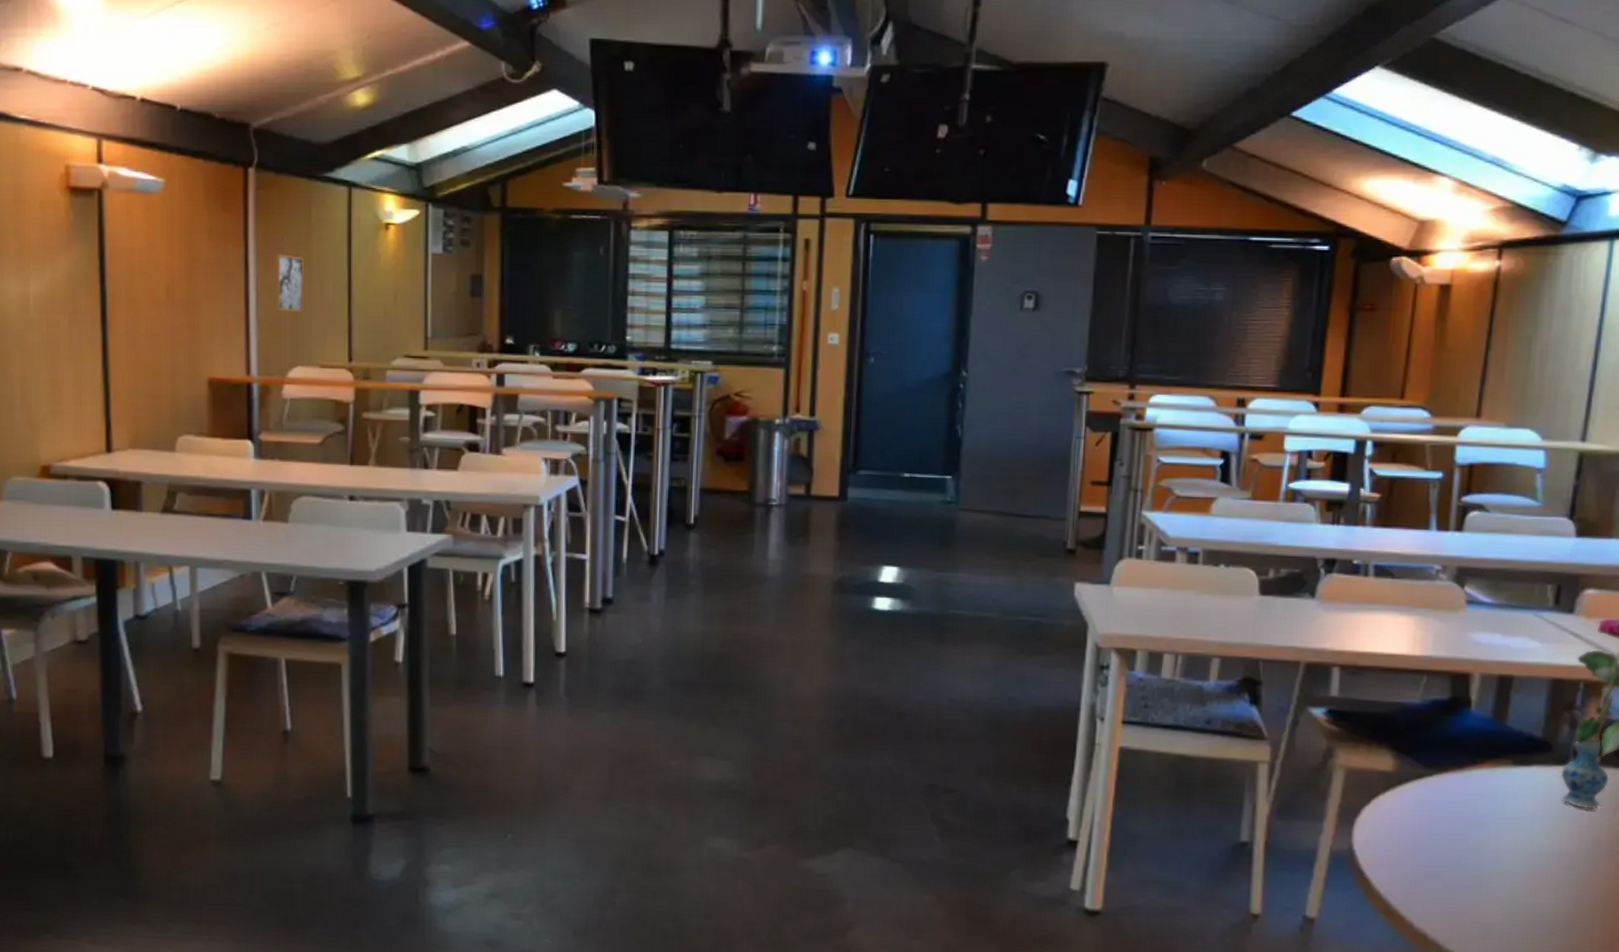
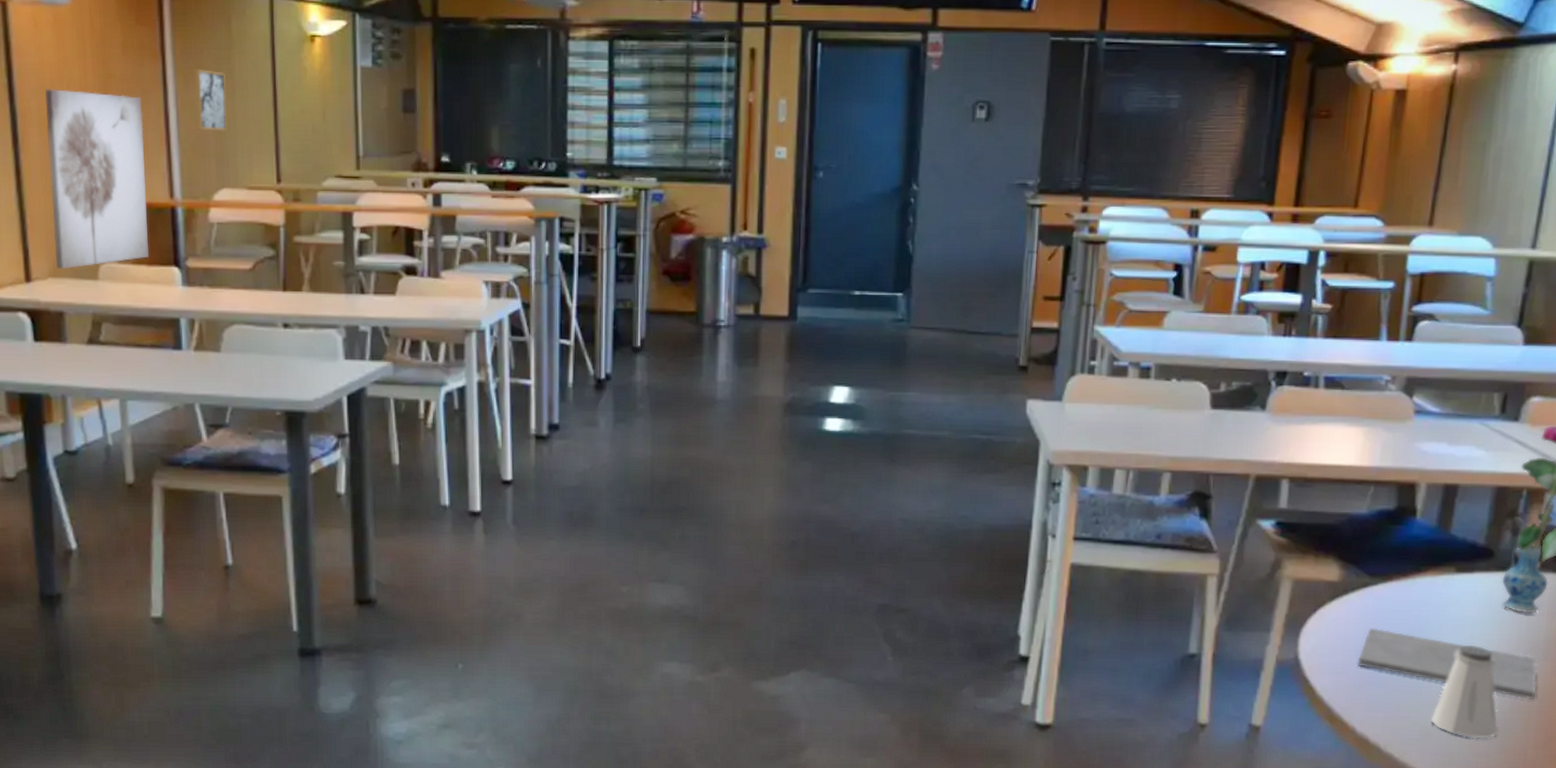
wall art: none [133,270,225,440] -> present [45,88,149,269]
notepad: none [1414,819,1601,899] -> present [1357,627,1537,700]
saltshaker: none [1491,839,1561,938] -> present [1430,644,1498,739]

